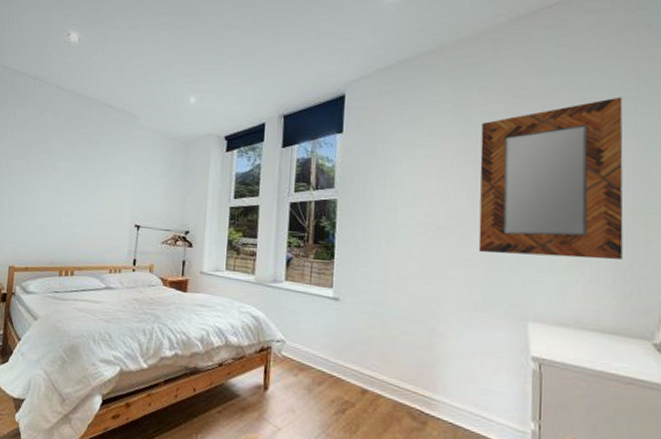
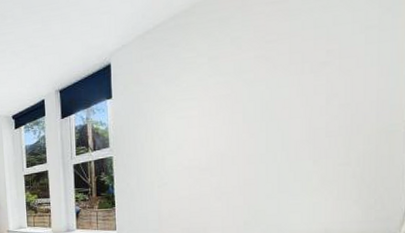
home mirror: present [478,97,624,260] -> none [235,26,368,186]

